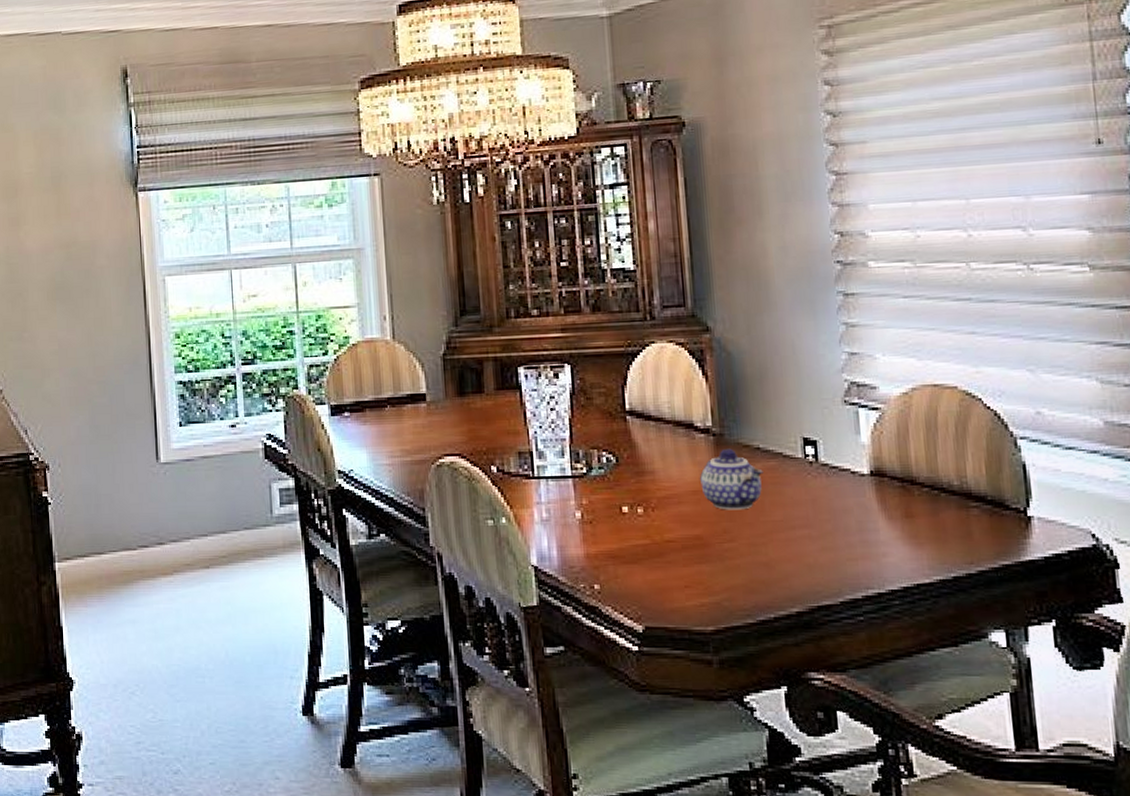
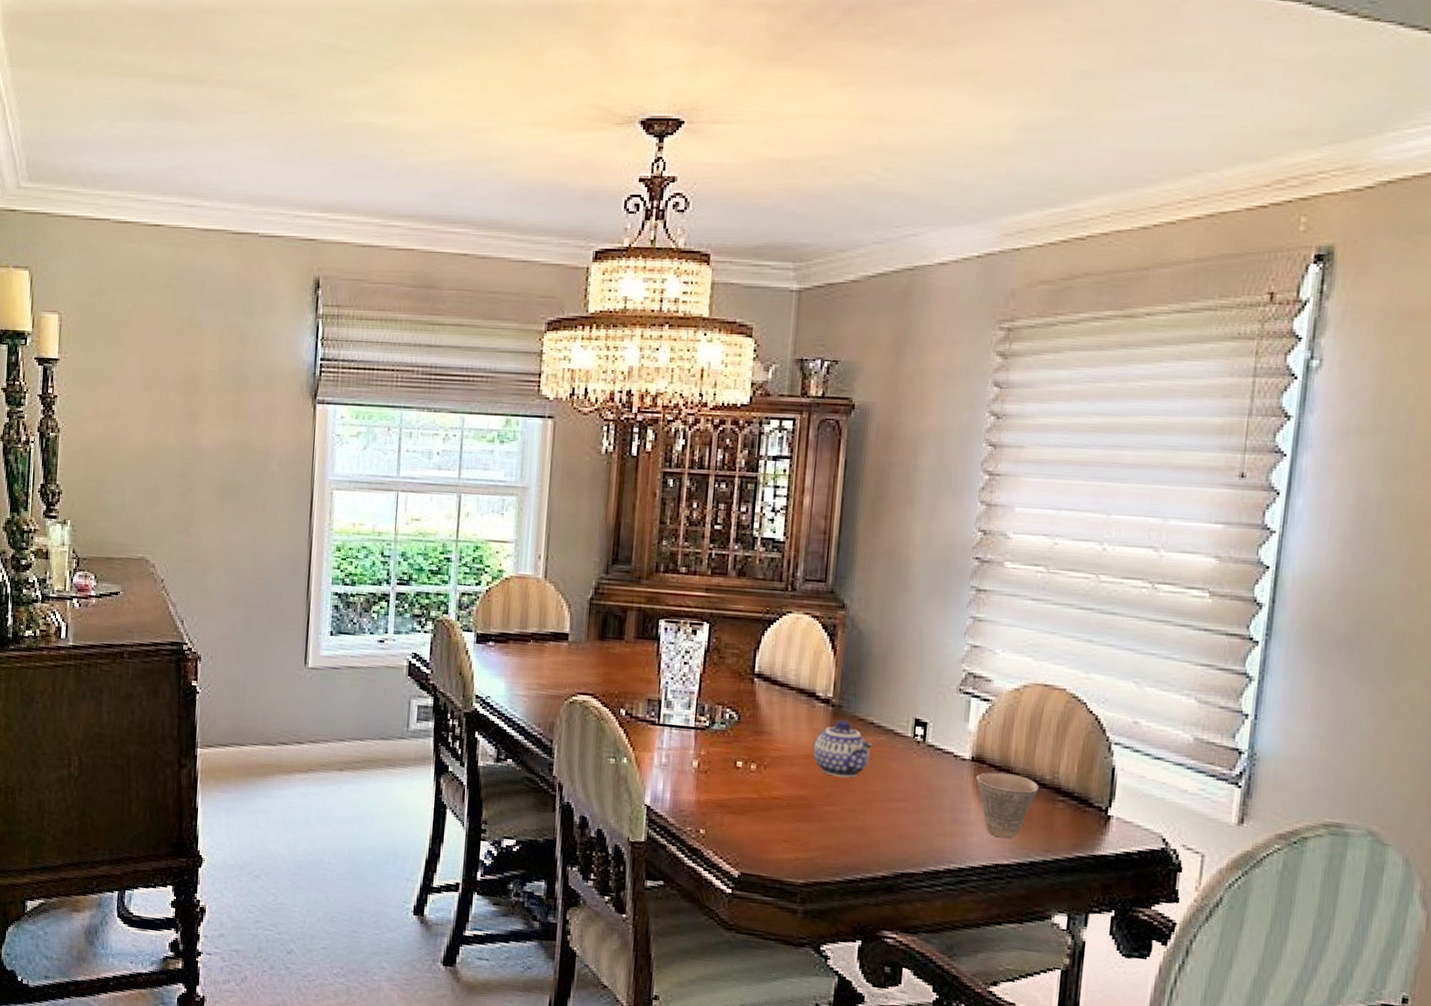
cup: none [879,484,949,555] -> present [976,772,1039,839]

